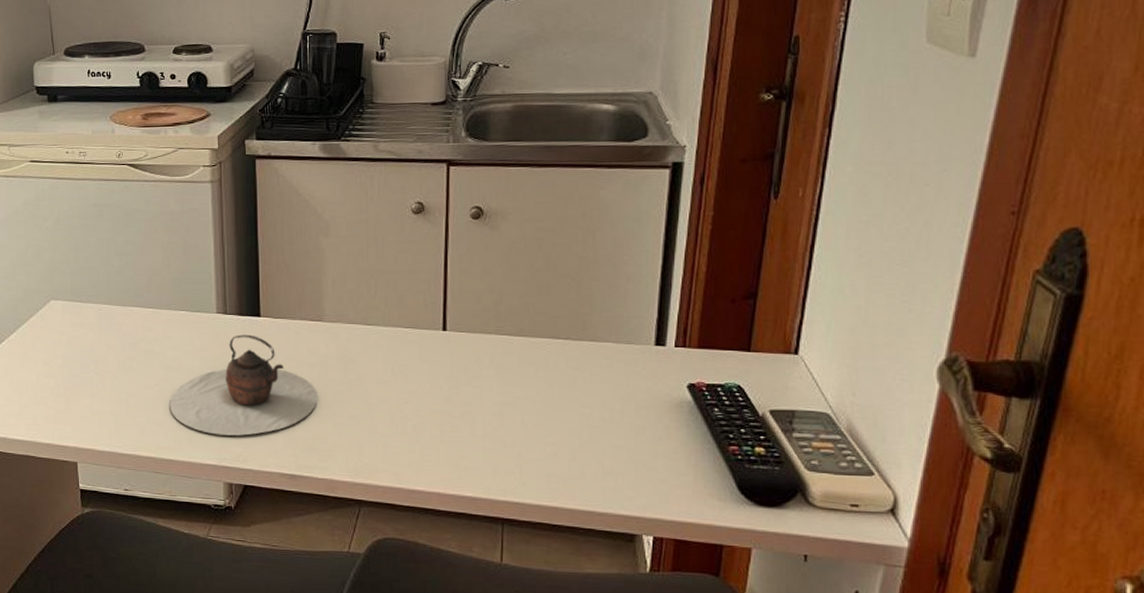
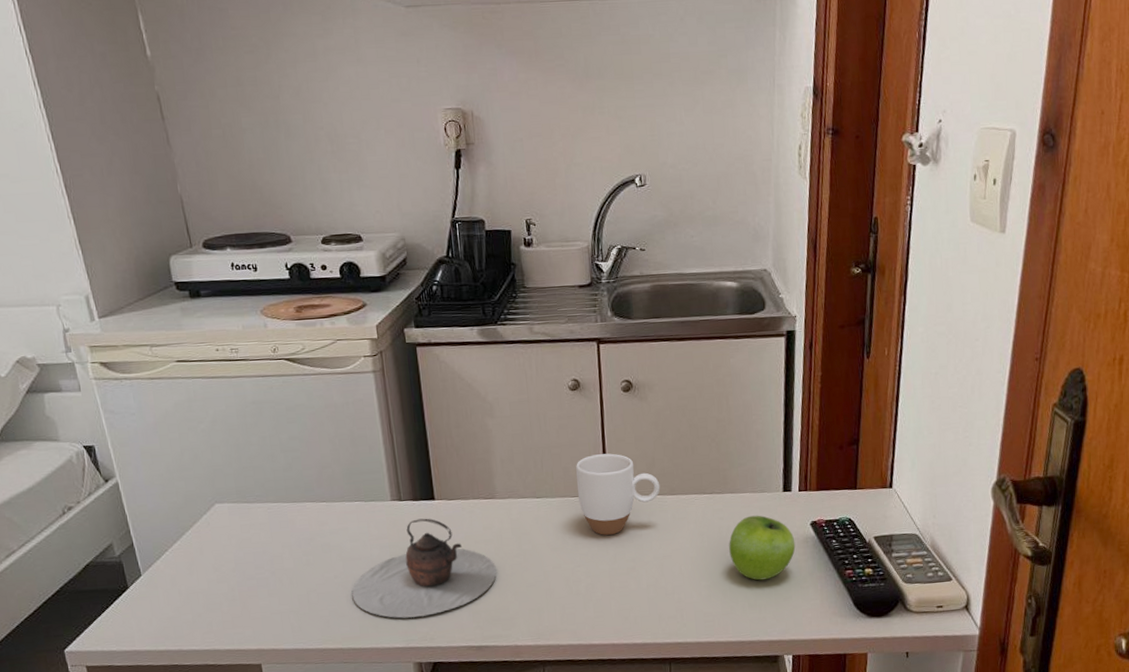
mug: none [412,284,507,373] -> present [576,453,661,535]
fruit: none [583,369,666,445] -> present [729,515,796,581]

